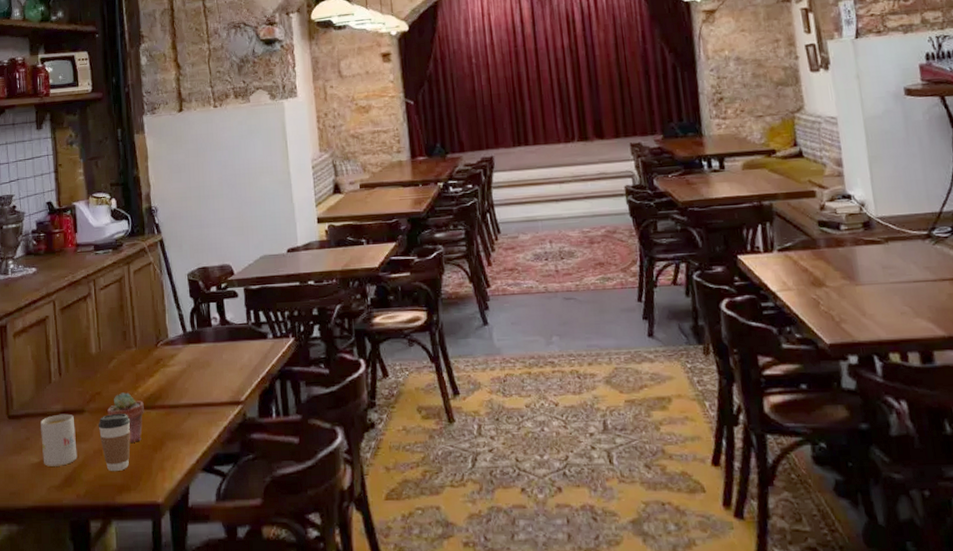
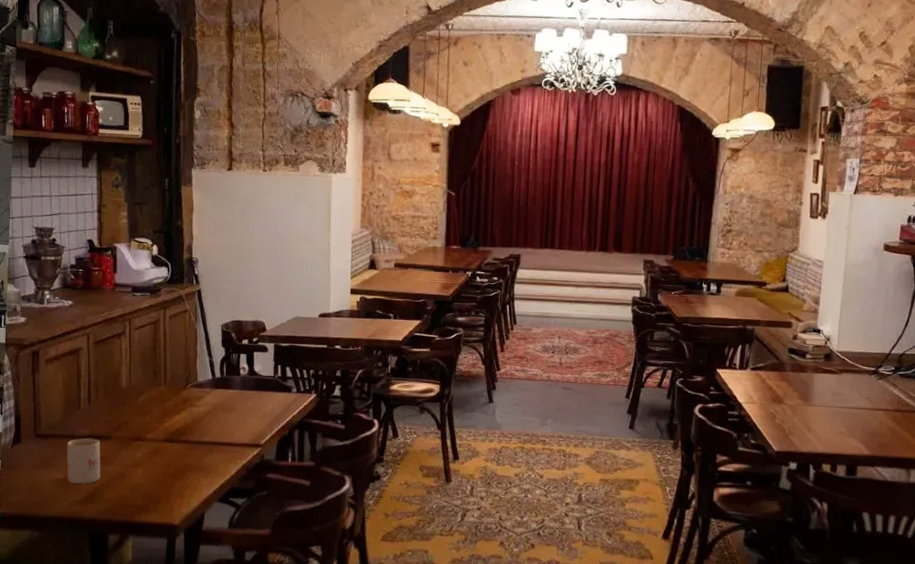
coffee cup: present [98,413,131,472] -> none [123,442,155,494]
potted succulent: present [107,392,144,443] -> none [133,425,169,470]

